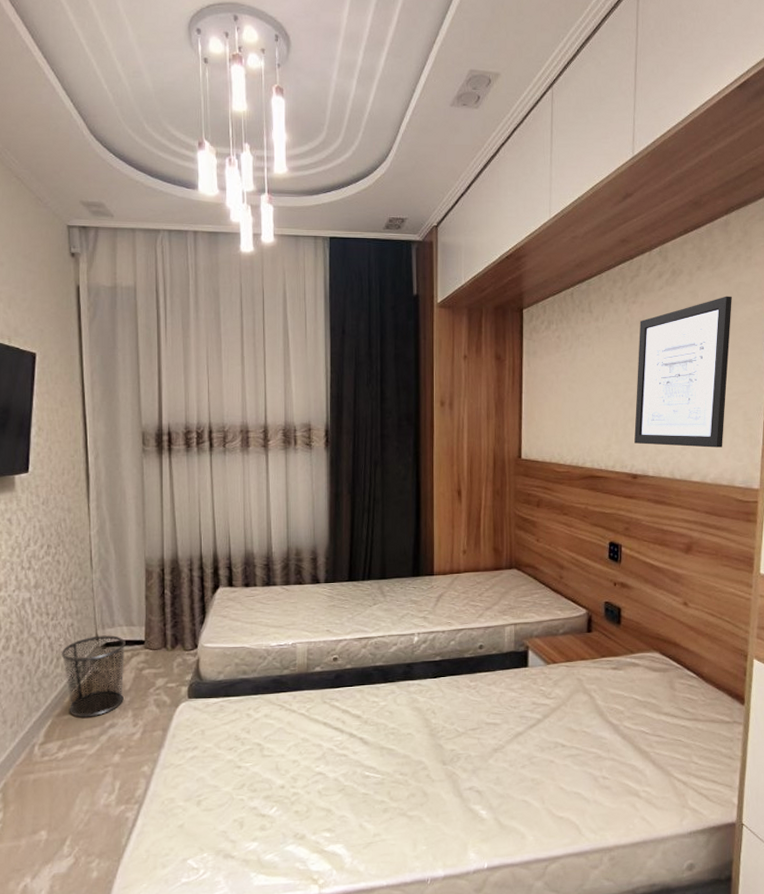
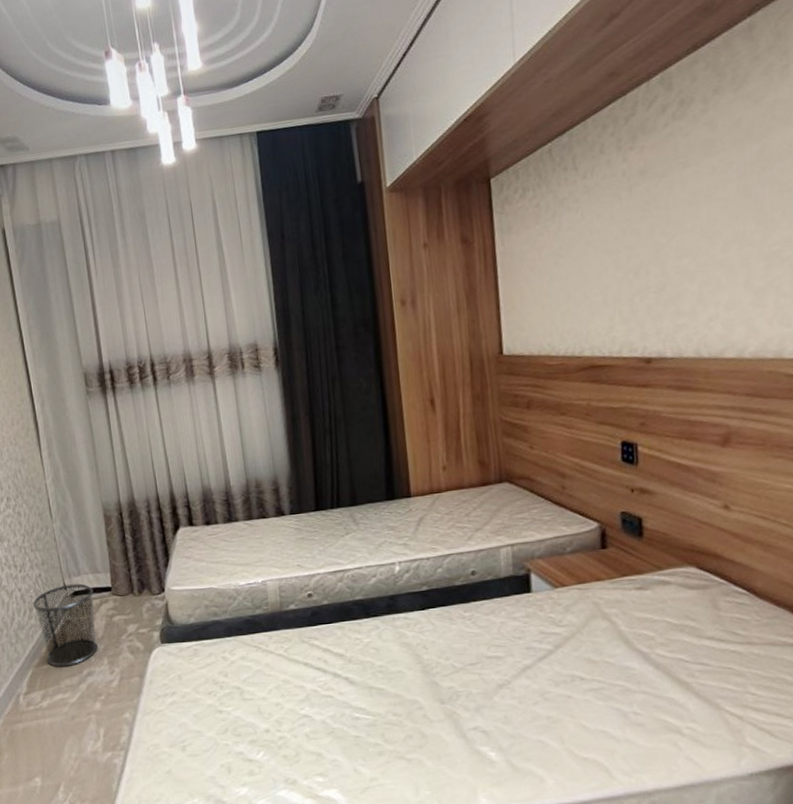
wall art: present [634,296,732,448] -> none [640,119,766,321]

